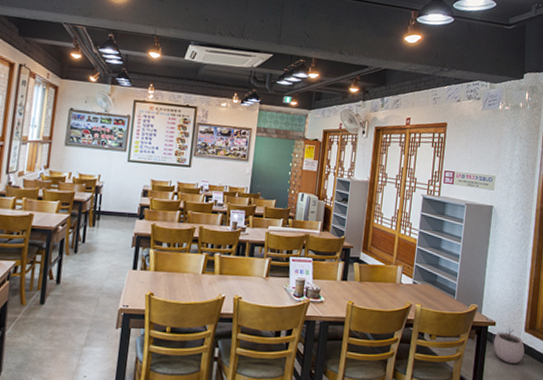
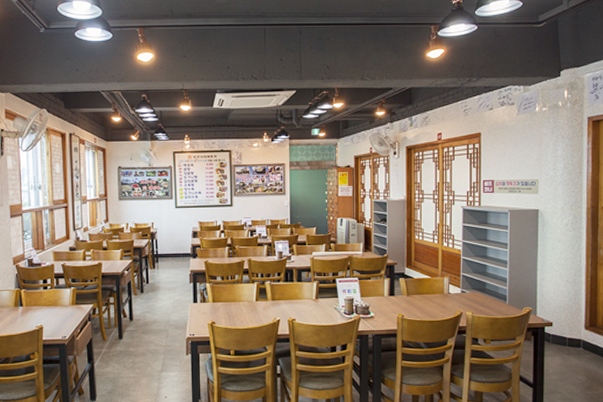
plant pot: present [493,327,525,363] -> none [552,326,586,361]

